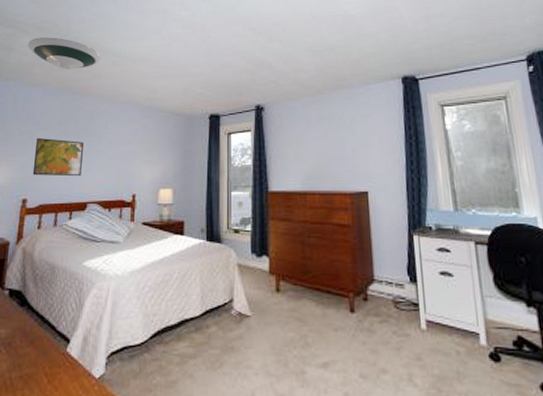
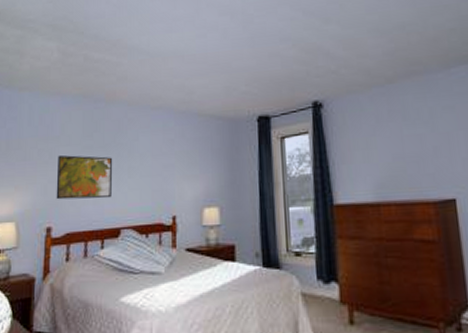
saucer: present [28,37,101,69] -> none [41,36,126,73]

